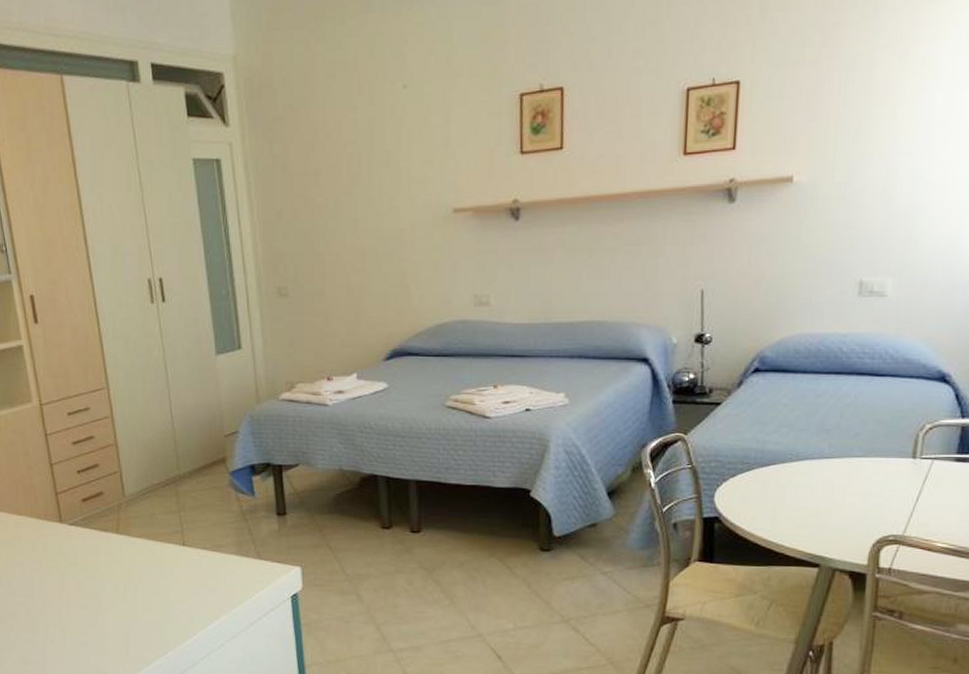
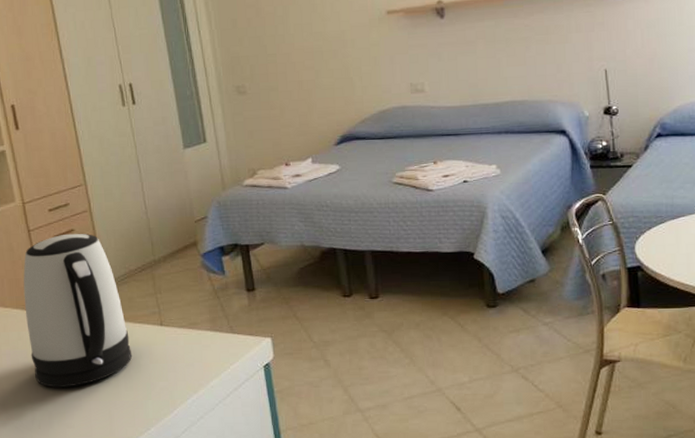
kettle: none [39,440,152,604] -> present [23,233,133,388]

